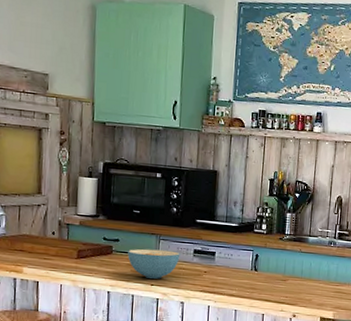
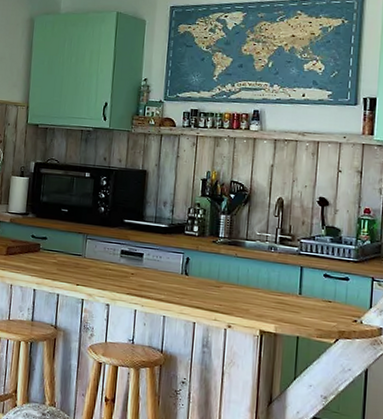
cereal bowl: present [128,249,180,279] -> none [54,247,107,279]

